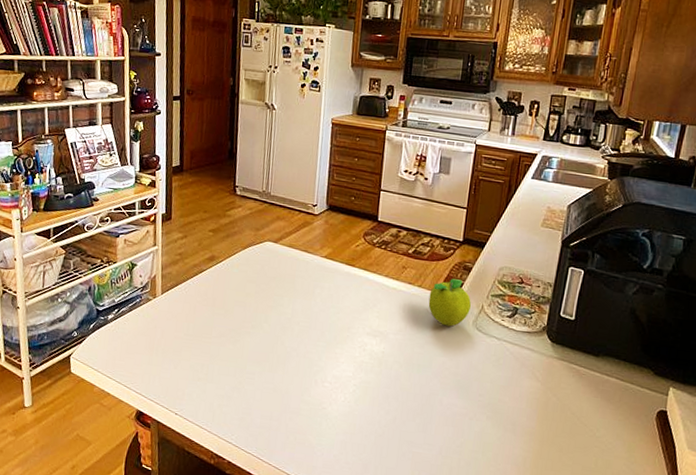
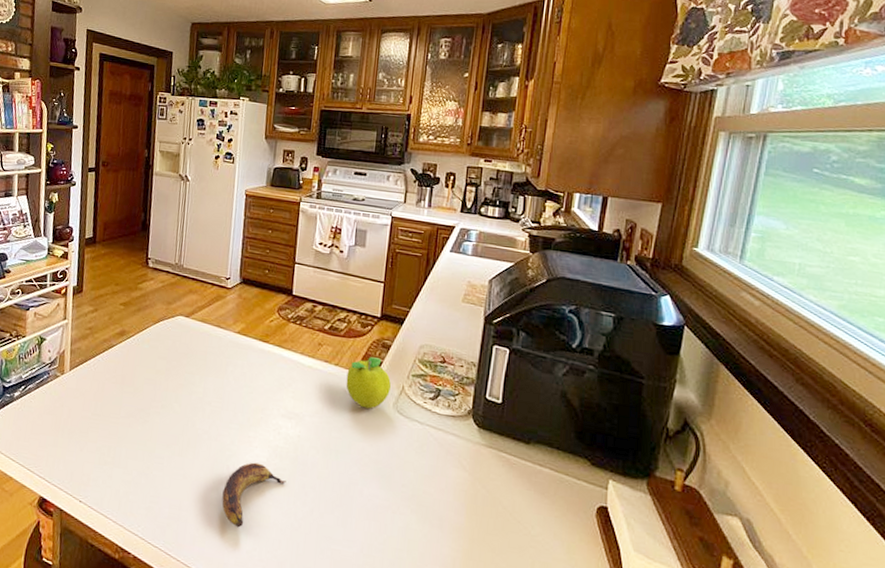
banana: none [310,376,371,435] -> present [222,462,286,528]

